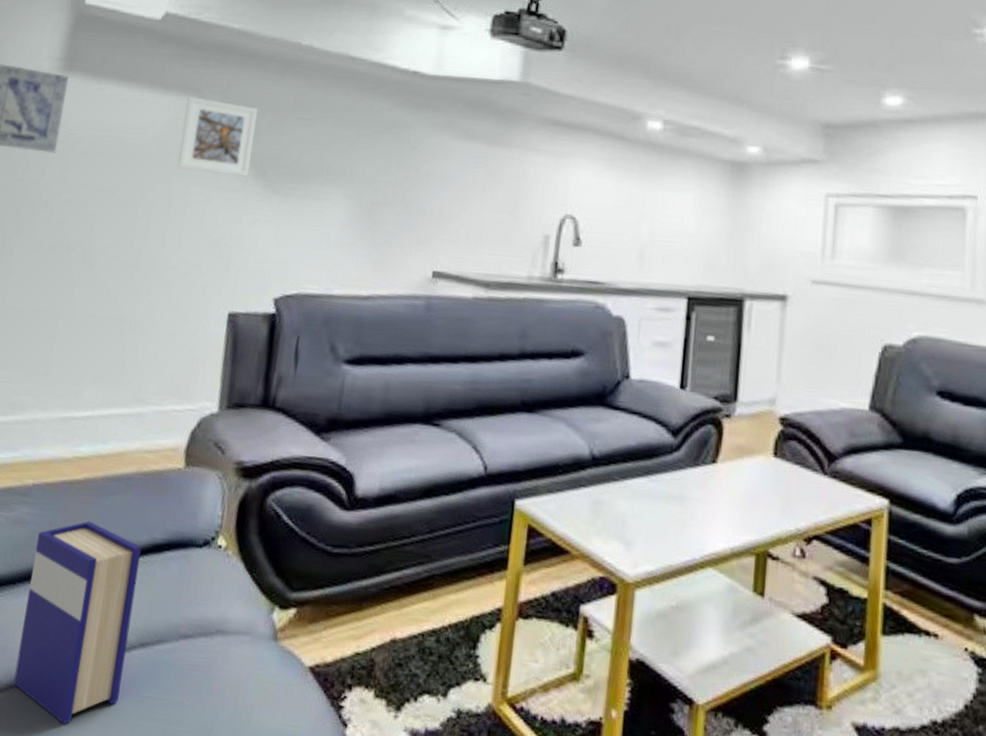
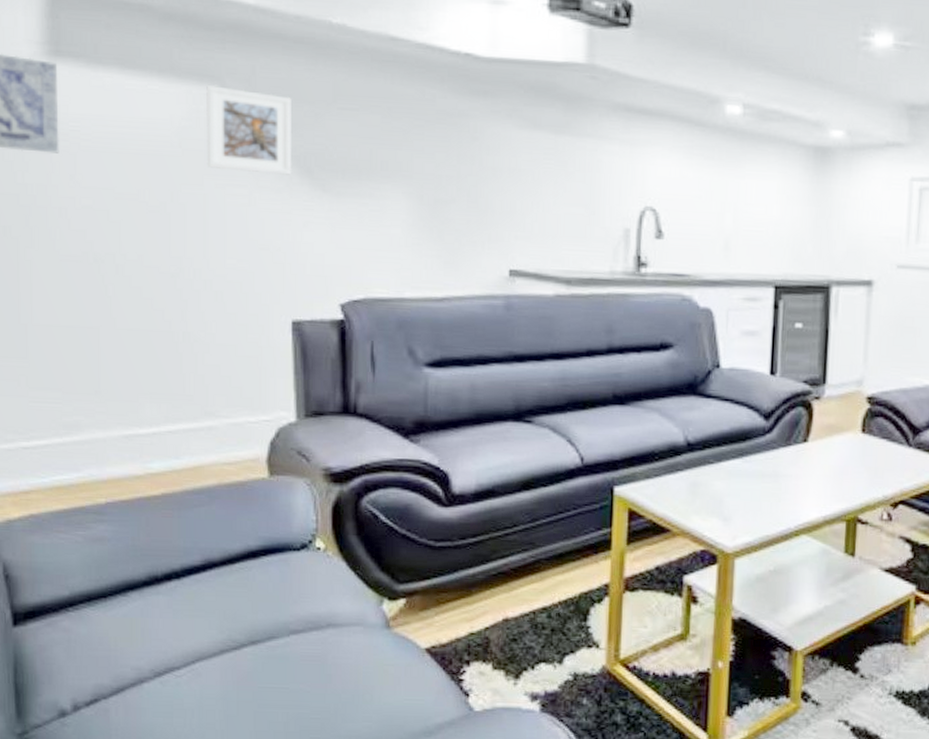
hardback book: present [13,520,142,725] -> none [121,533,237,718]

